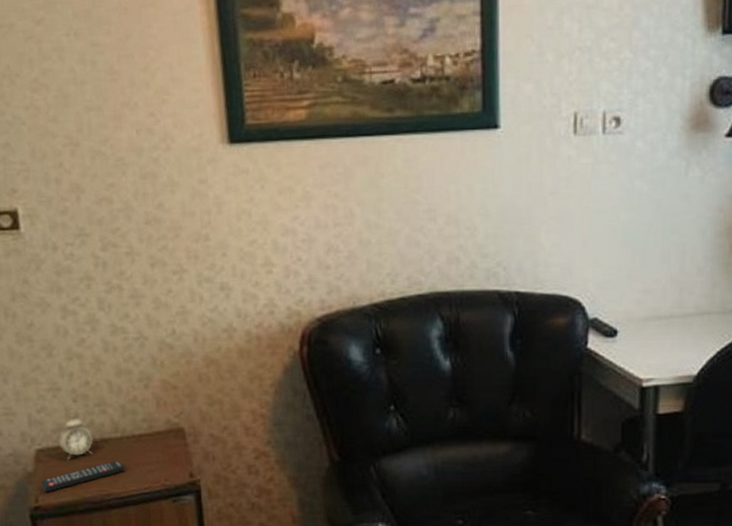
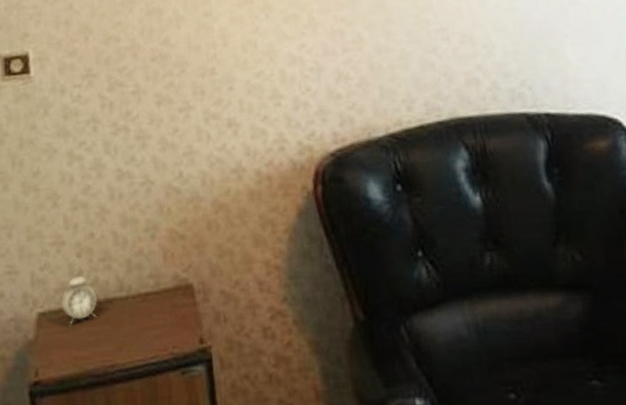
remote control: present [40,461,126,492] -> none [41,325,131,364]

